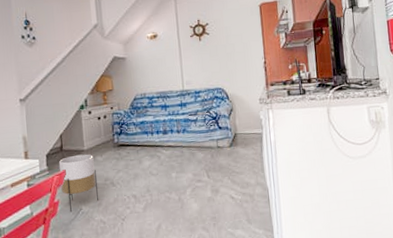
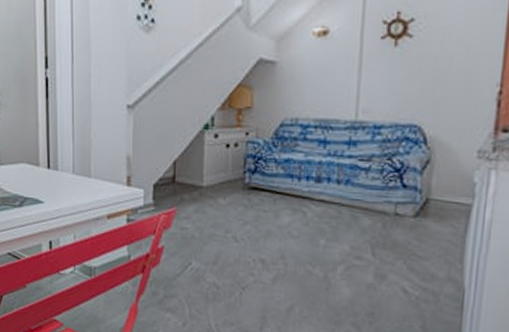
planter: present [58,154,98,212] -> none [167,191,215,265]

